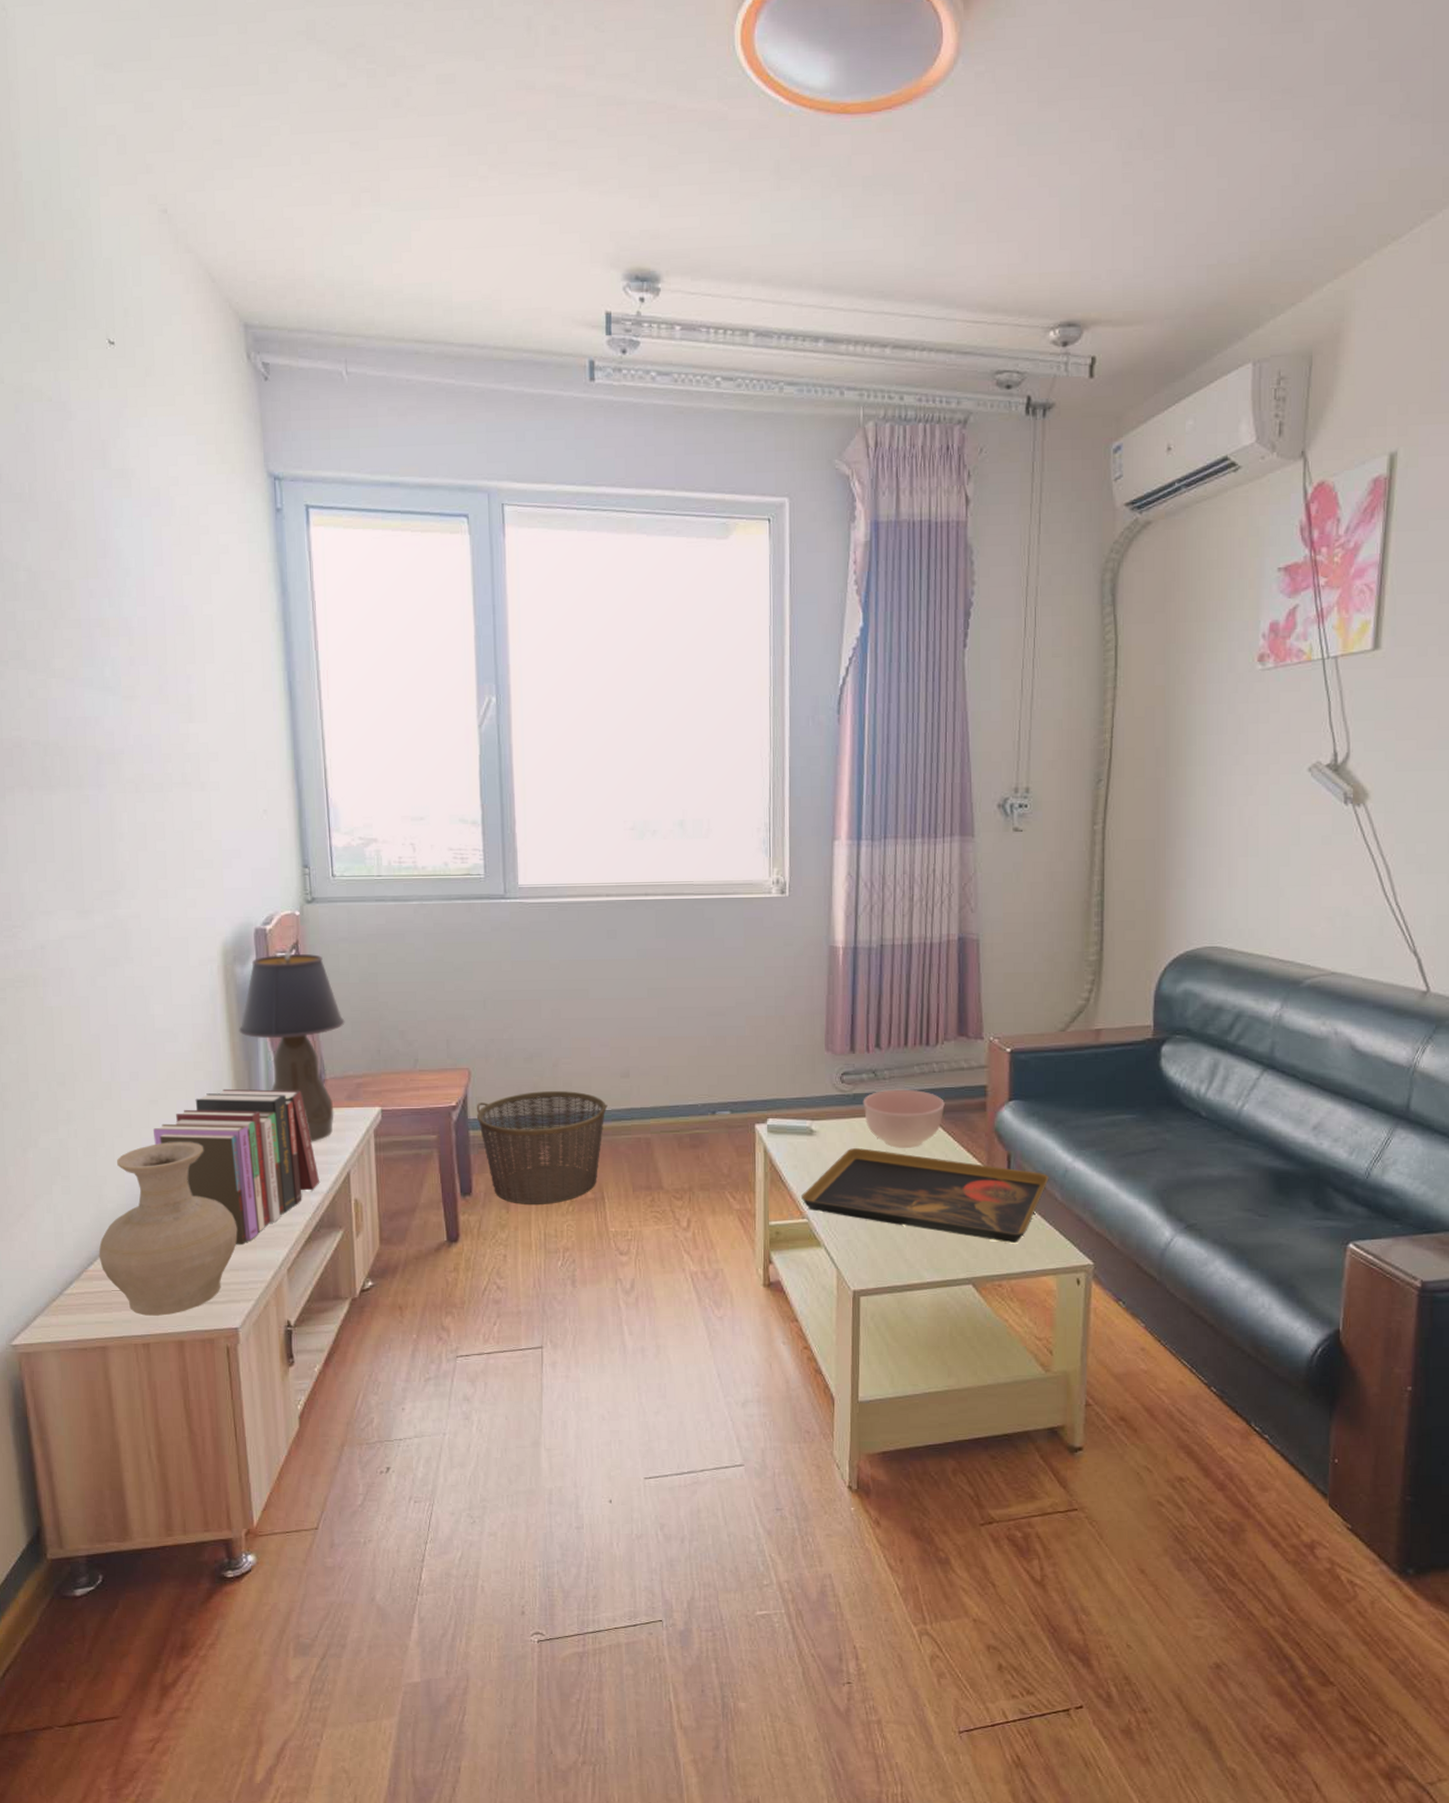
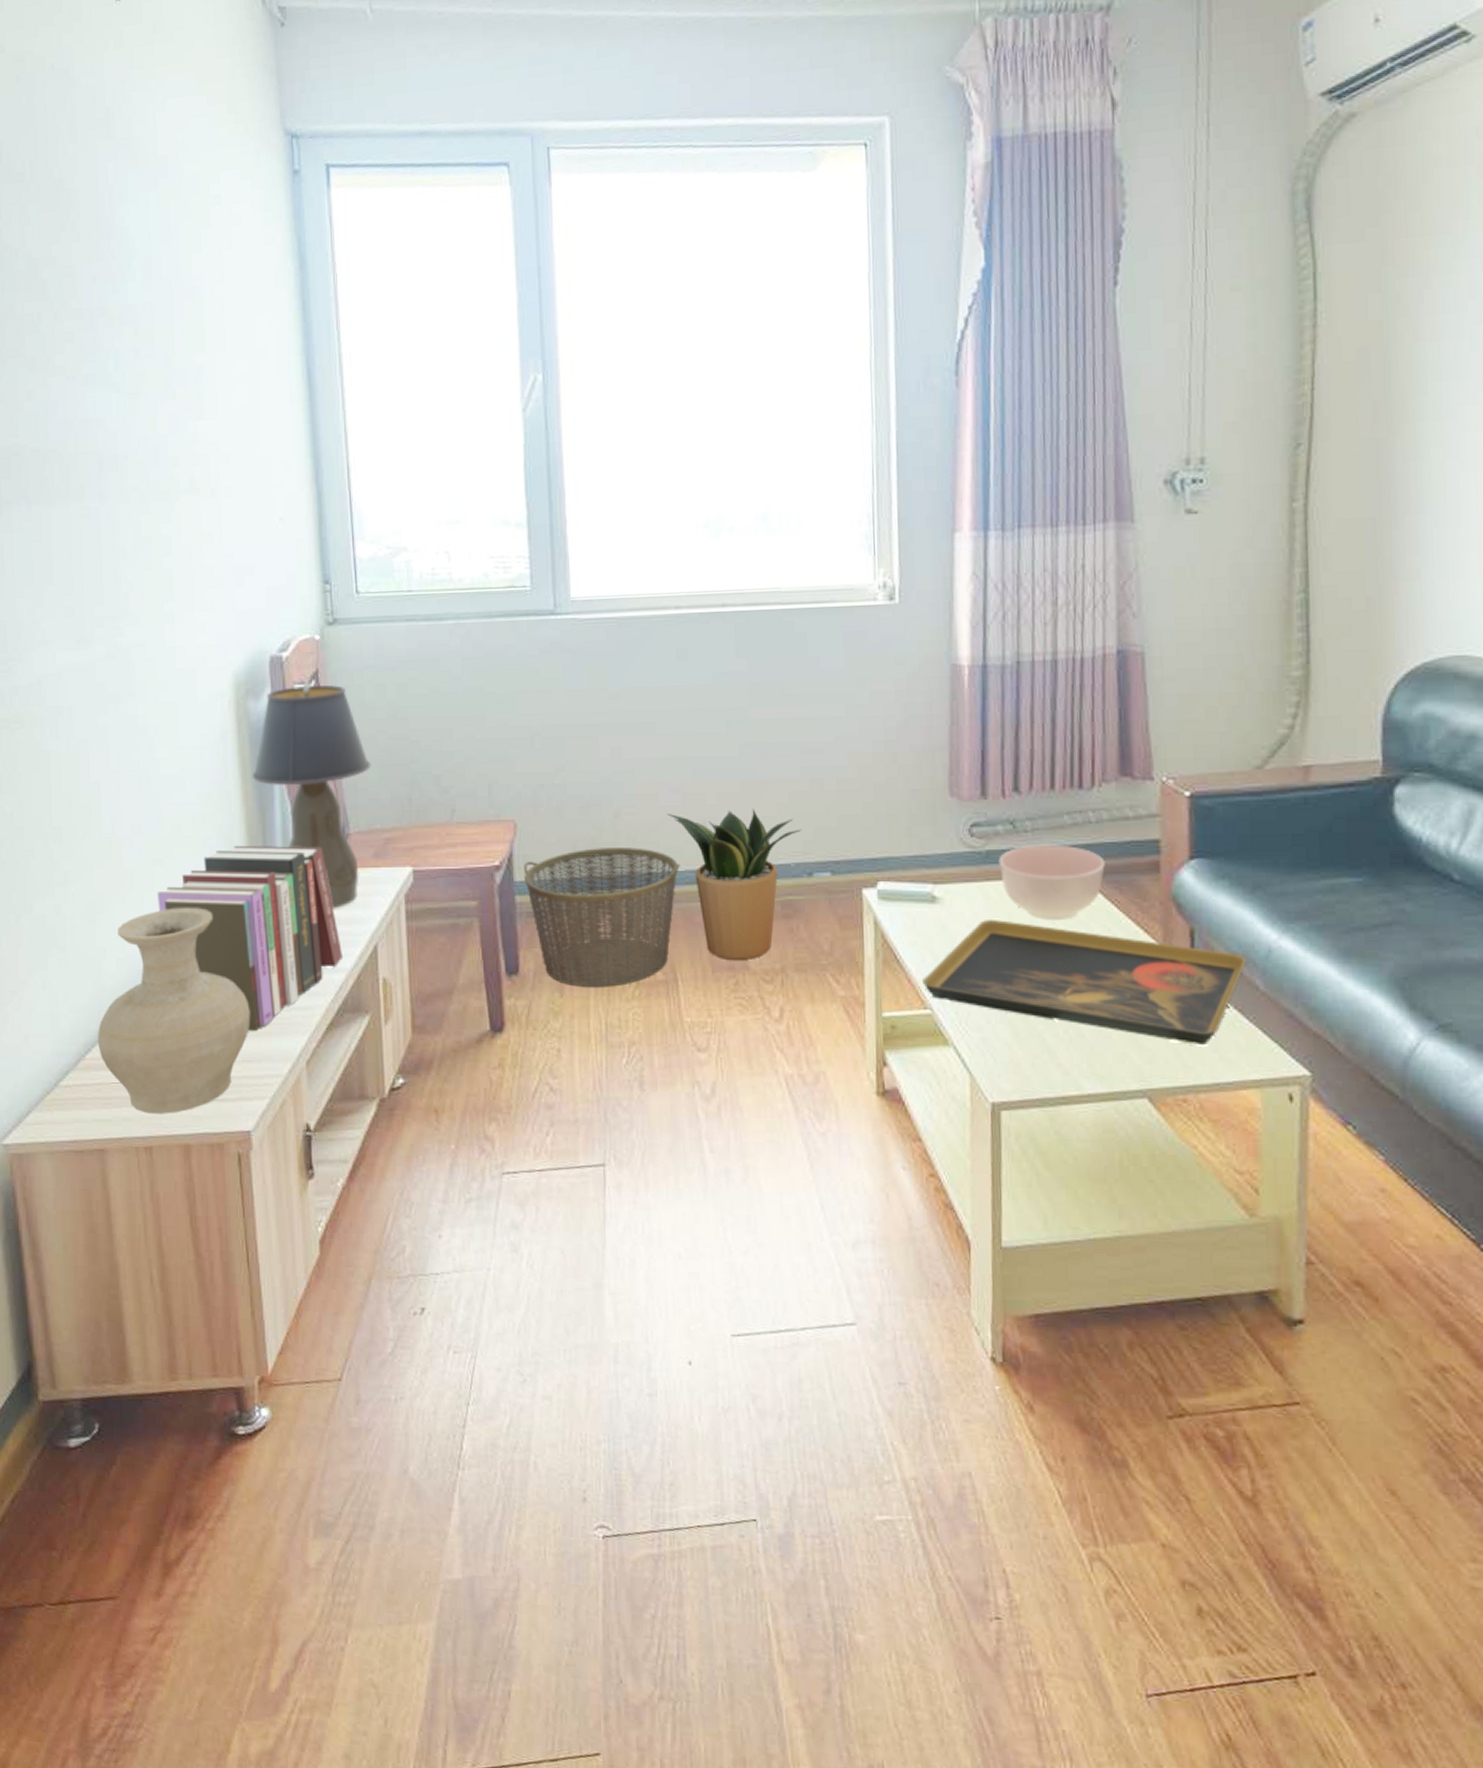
potted plant: none [597,1060,708,1182] -> present [666,808,802,961]

